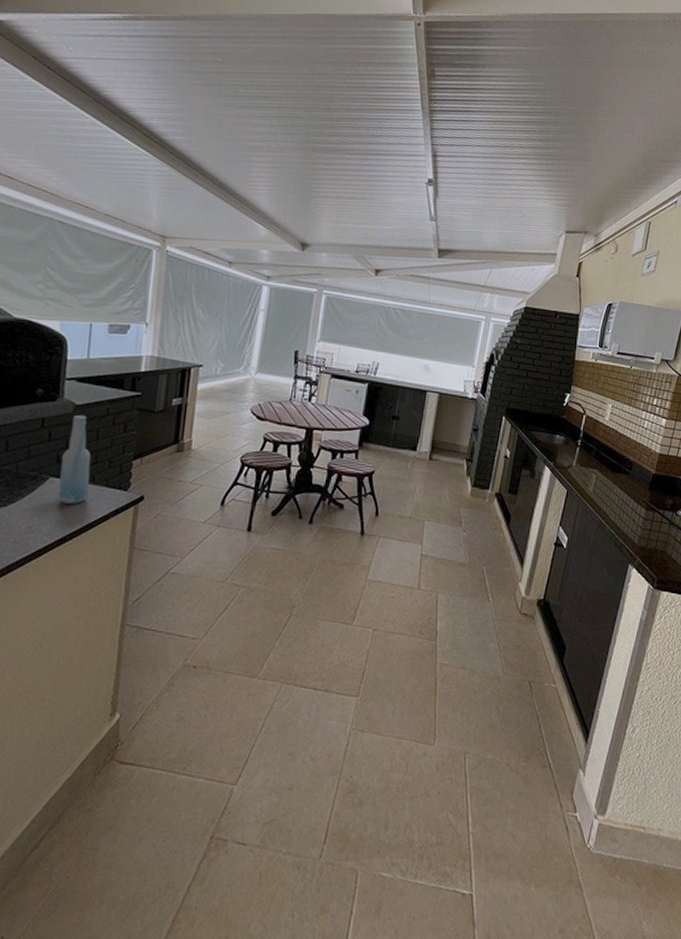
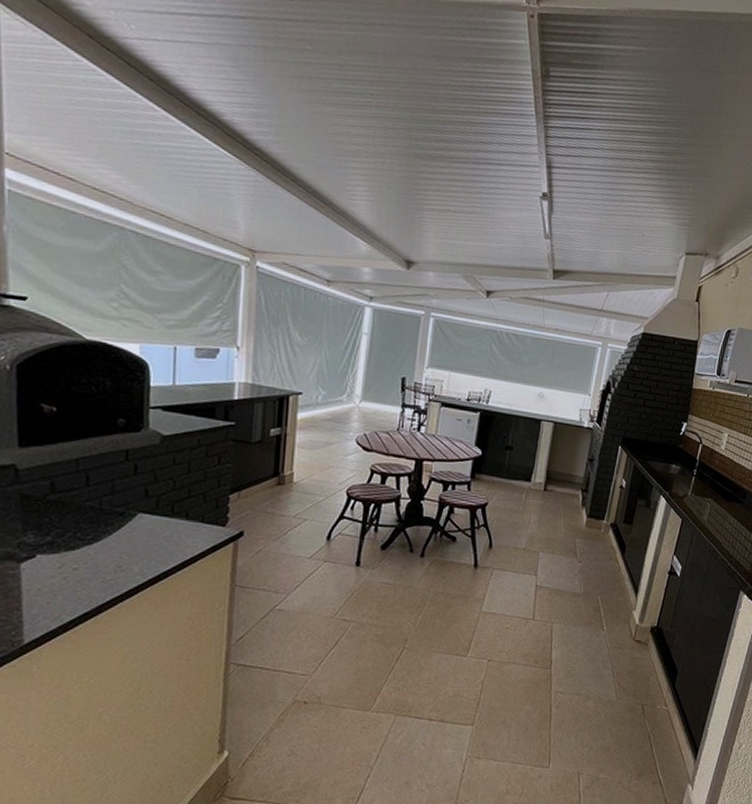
bottle: present [58,414,91,504] -> none [148,446,184,541]

